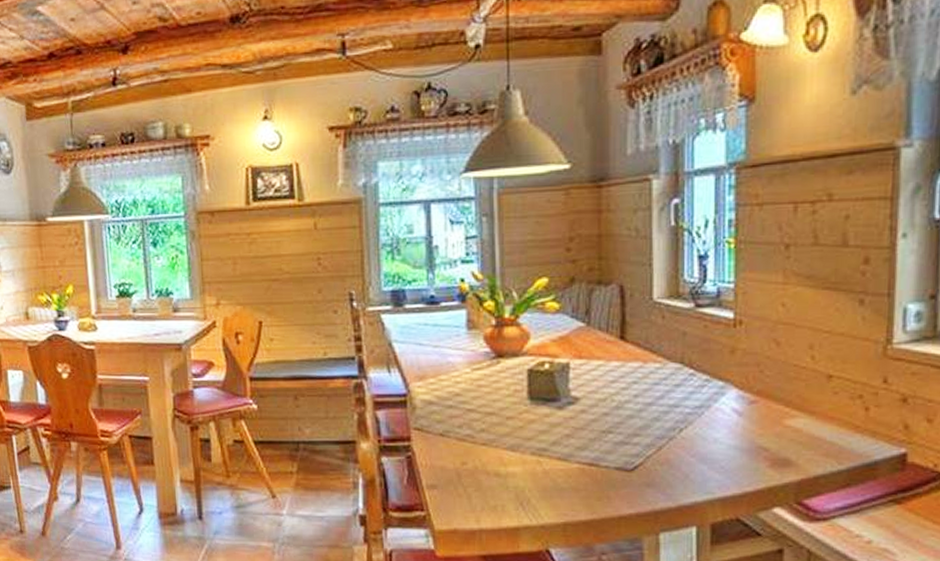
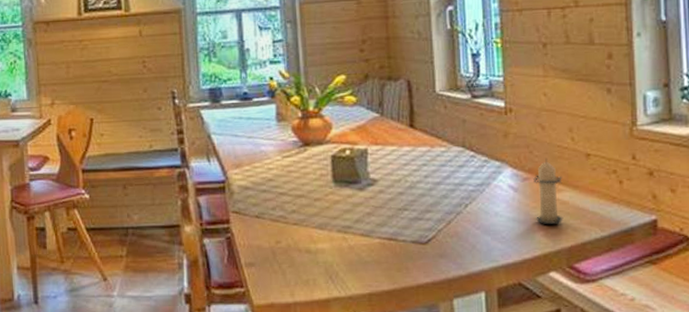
candle: none [761,378,797,454] -> present [532,157,564,224]

